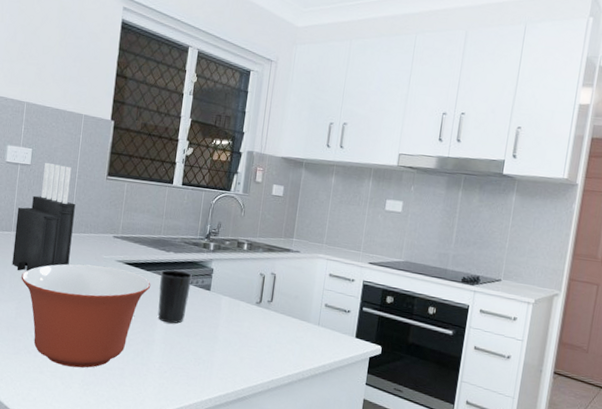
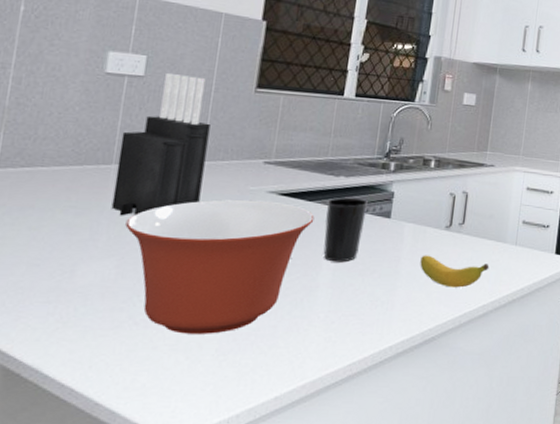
banana: none [234,325,295,358] -> present [420,255,490,288]

